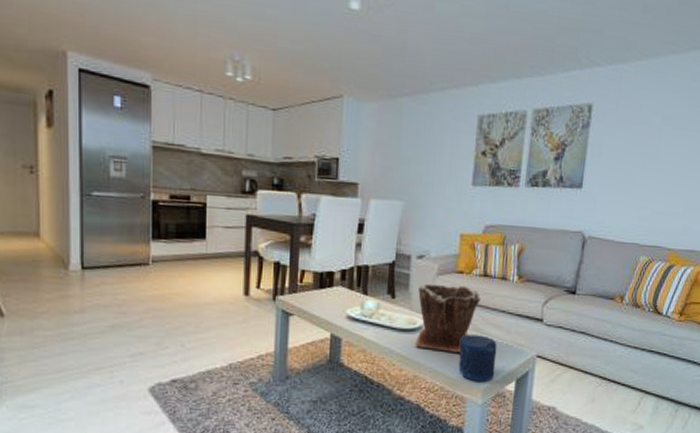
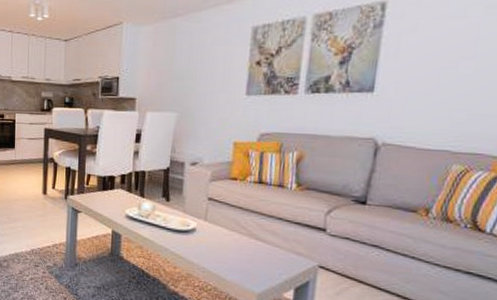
plant pot: present [416,283,481,352] -> none [189,188,255,256]
candle: present [458,335,498,381] -> none [232,239,274,287]

